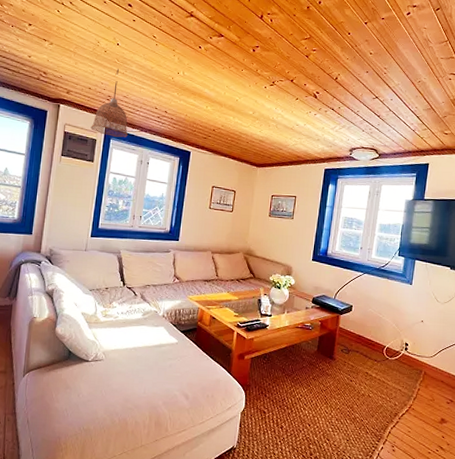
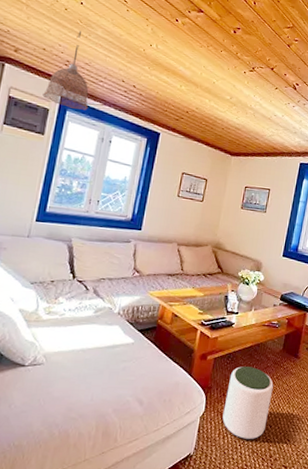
plant pot: none [262,366,310,436] -> present [222,366,274,439]

